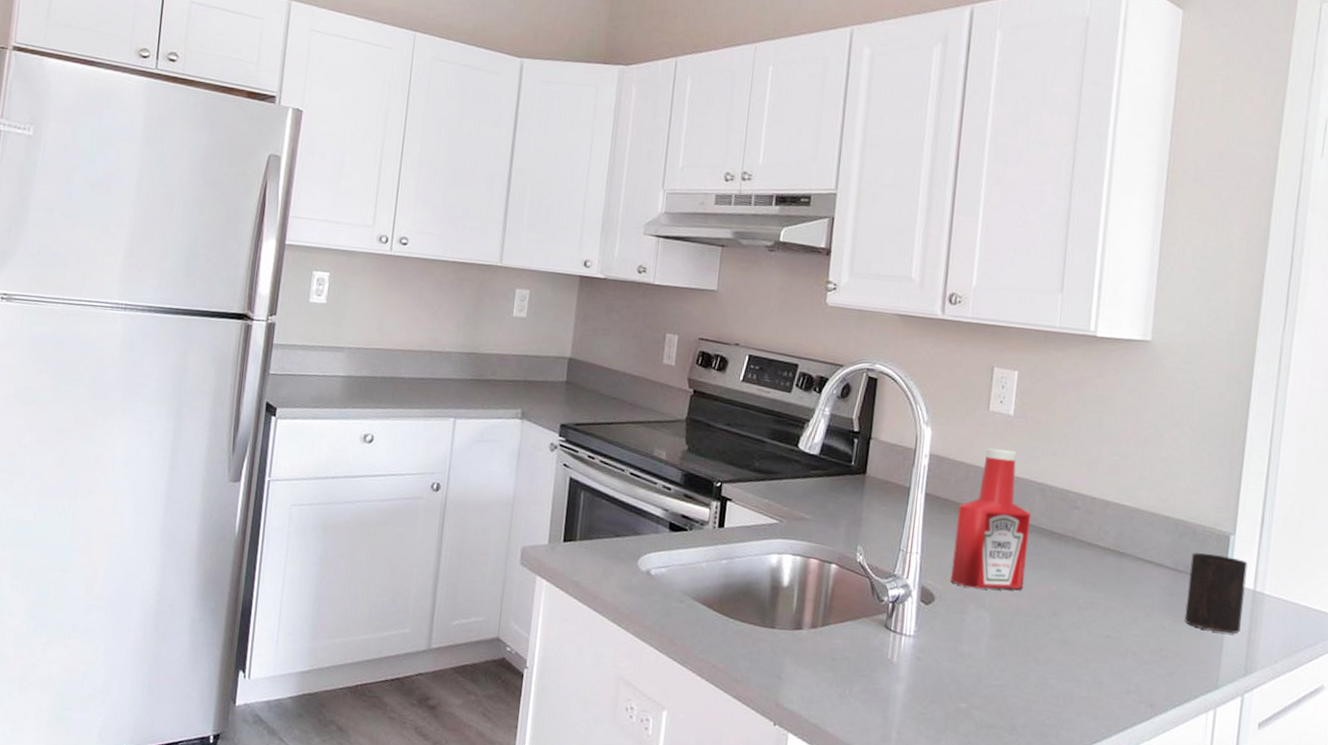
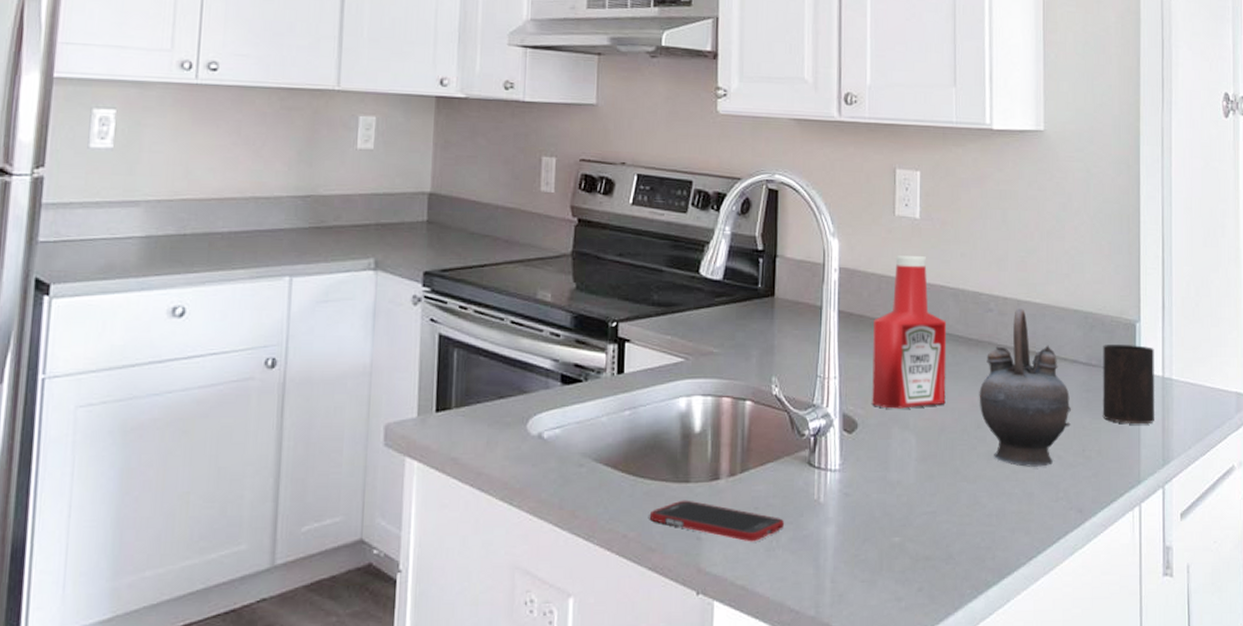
cell phone: none [737,642,859,688] -> present [649,500,785,542]
teapot: none [1057,509,1152,660] -> present [979,308,1071,467]

